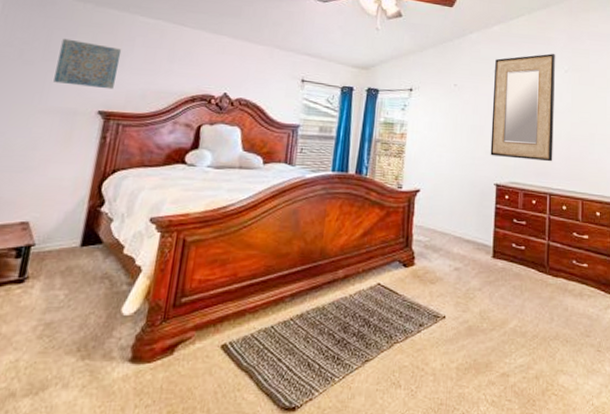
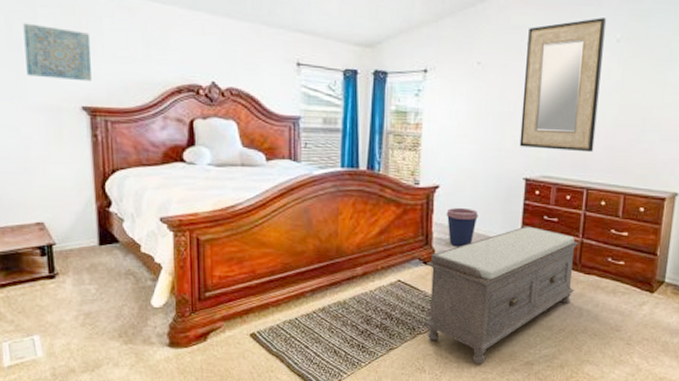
bench: none [401,228,545,378] -> present [424,226,578,365]
coffee cup: none [425,211,455,249] -> present [446,208,478,247]

